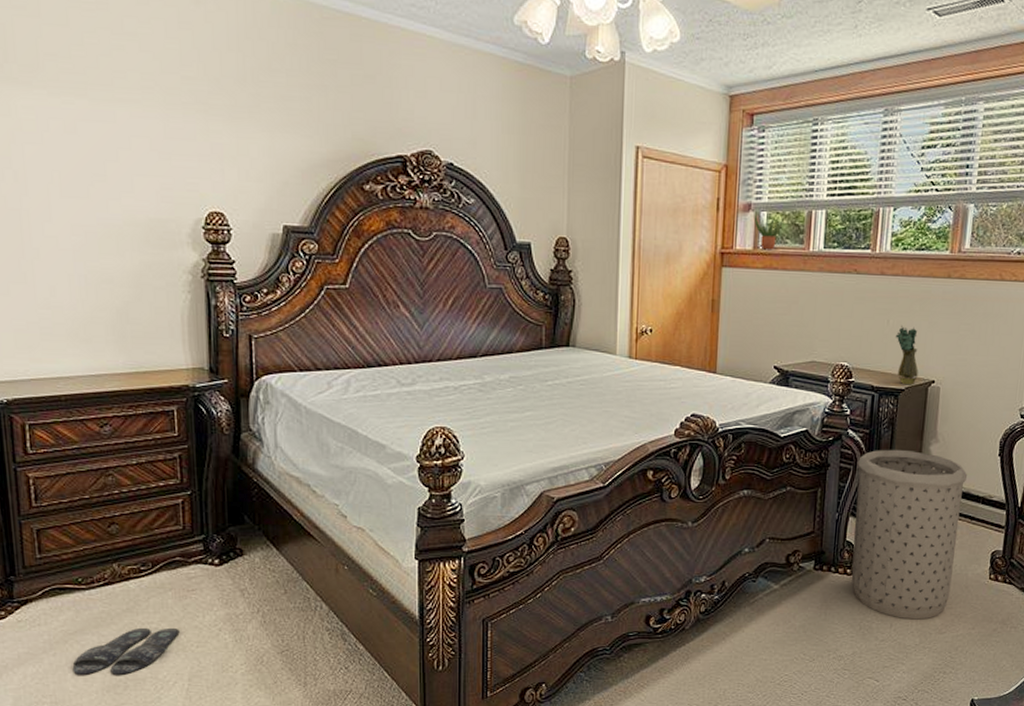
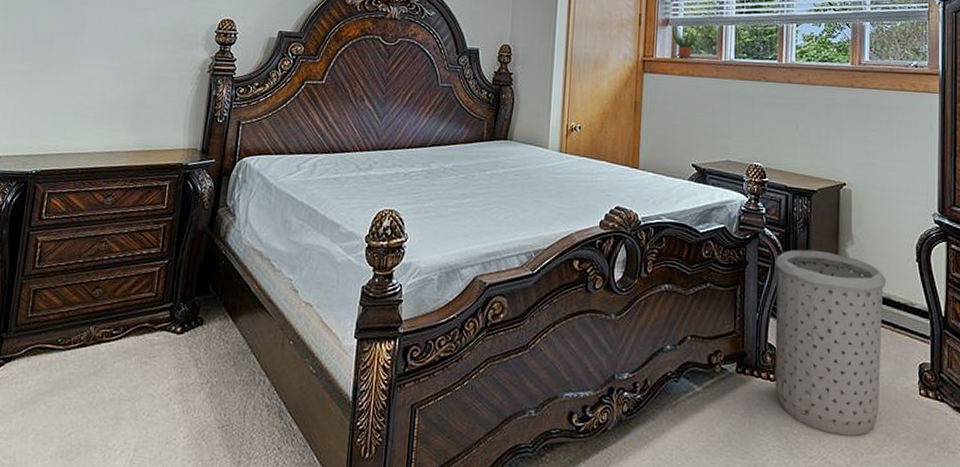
slippers: present [72,627,180,676] -> none [35,392,135,441]
vase: present [896,324,919,385] -> none [806,129,829,187]

